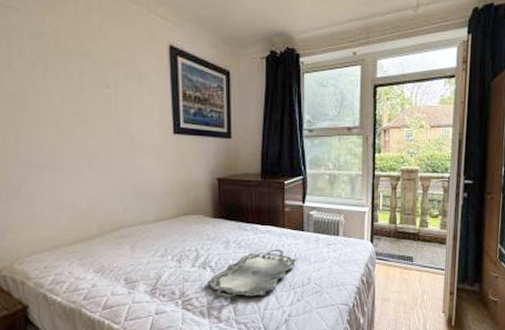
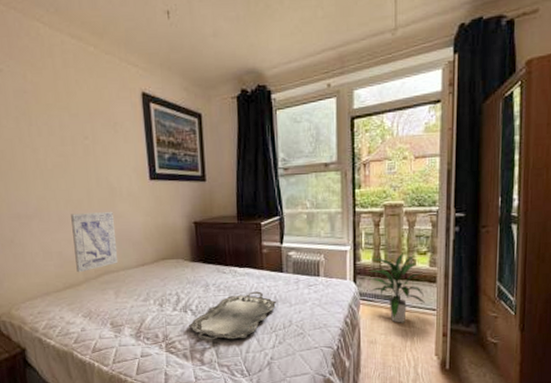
wall art: none [87,164,136,226] -> present [71,212,119,273]
indoor plant: none [385,214,435,282] -> present [369,252,425,323]

